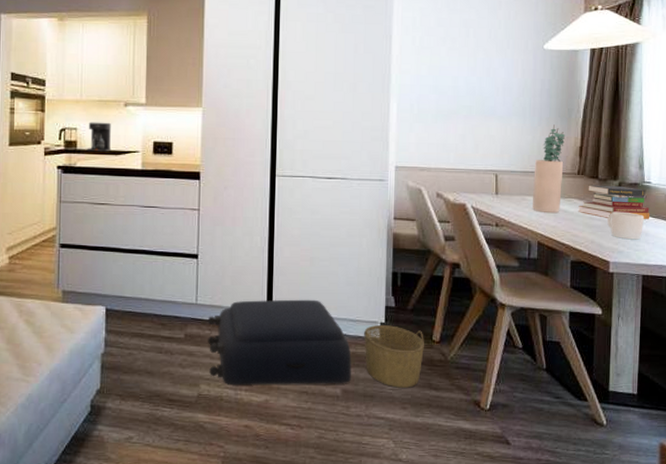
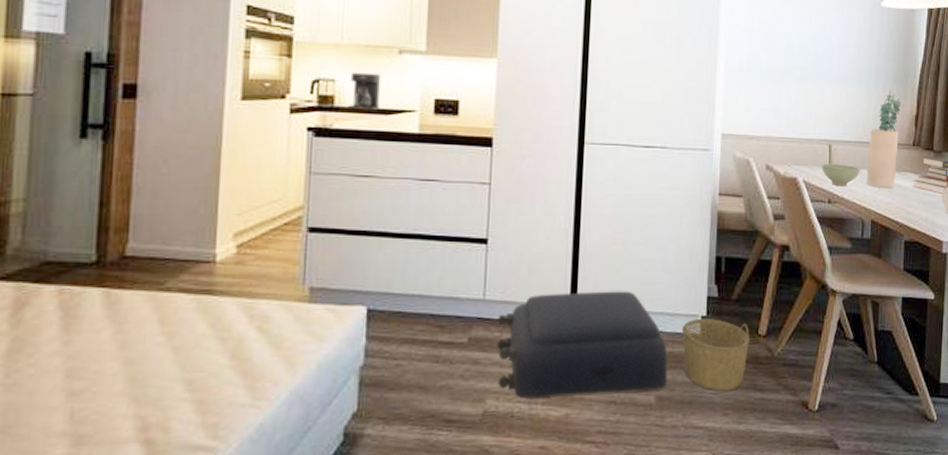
bowl: none [488,191,526,212] -> present [821,163,860,187]

